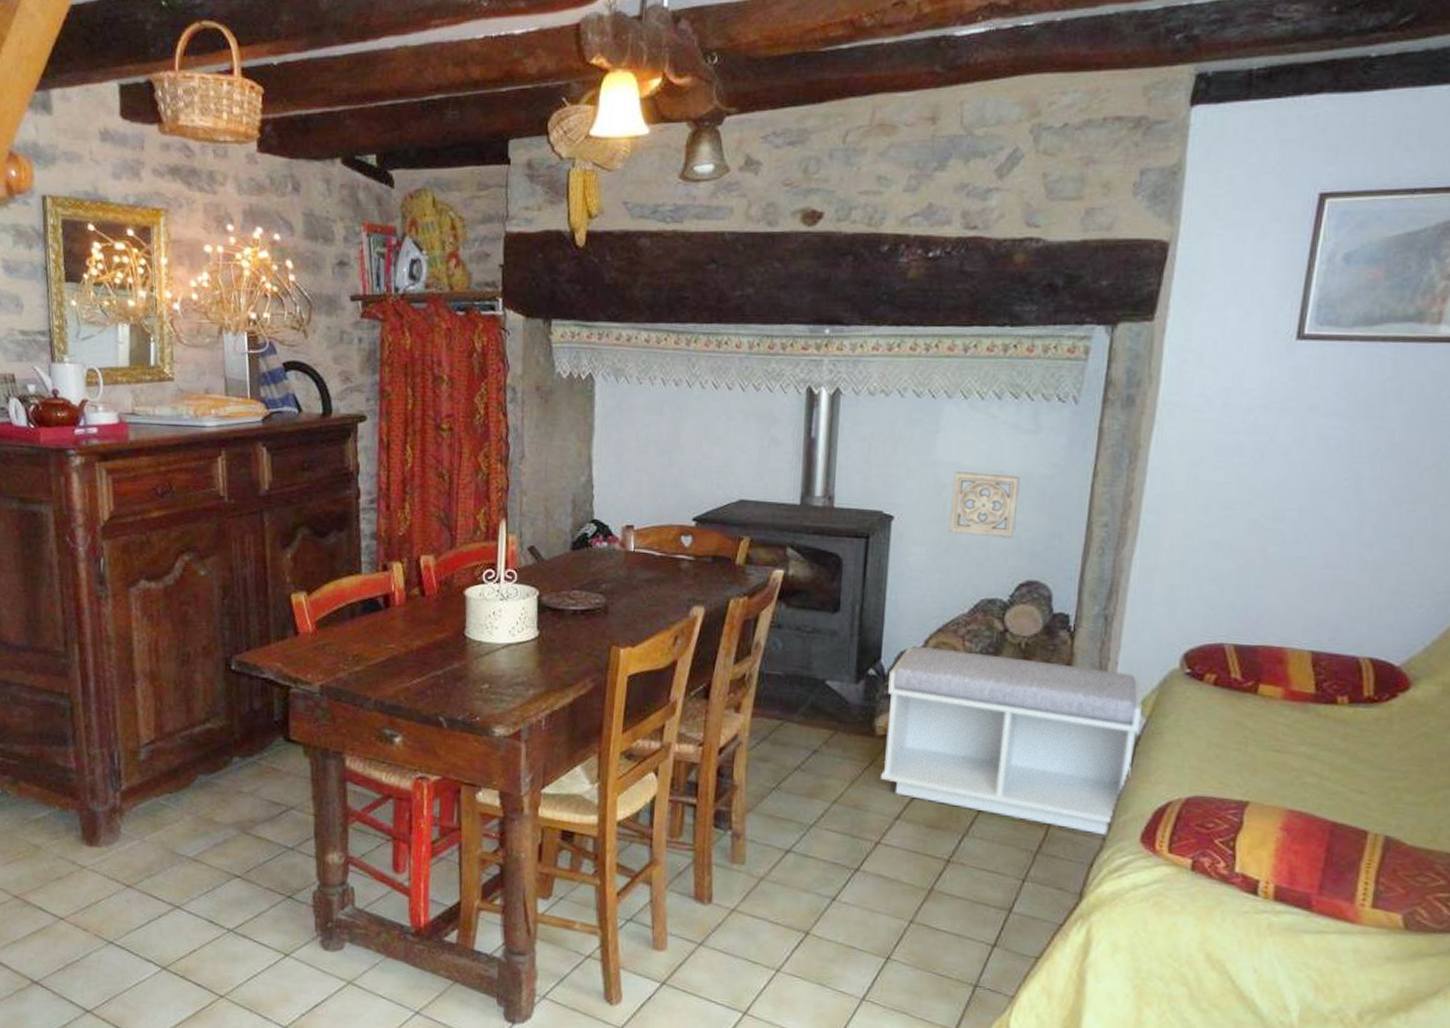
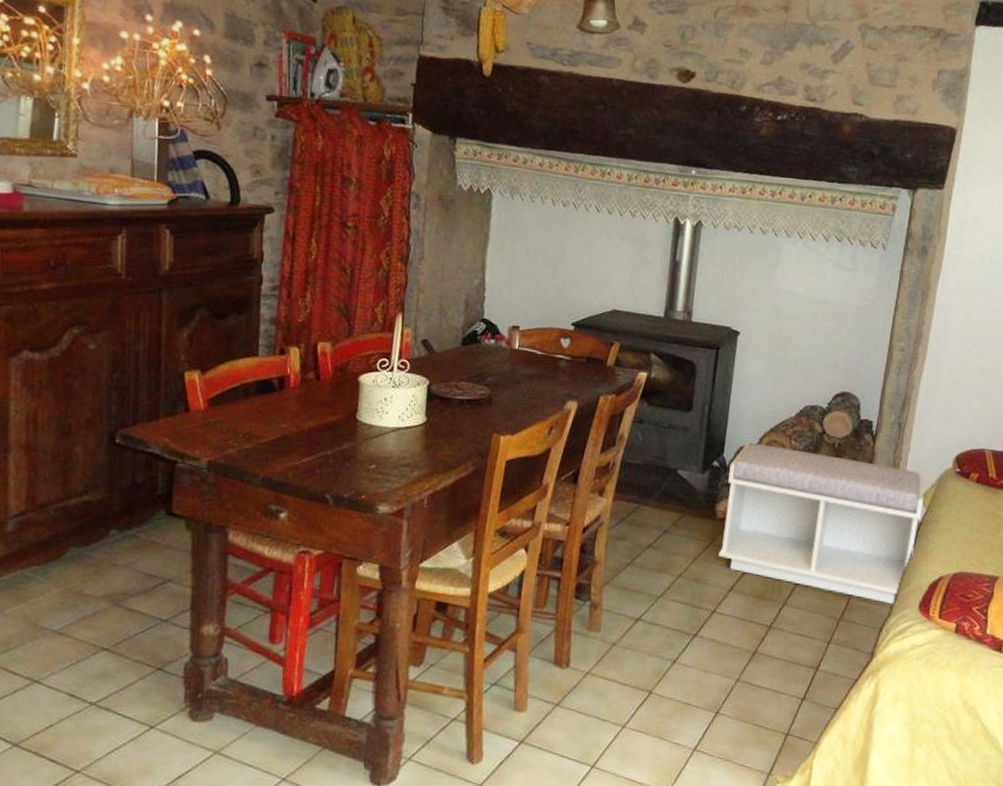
wall ornament: present [949,471,1020,539] -> none [783,298,840,356]

